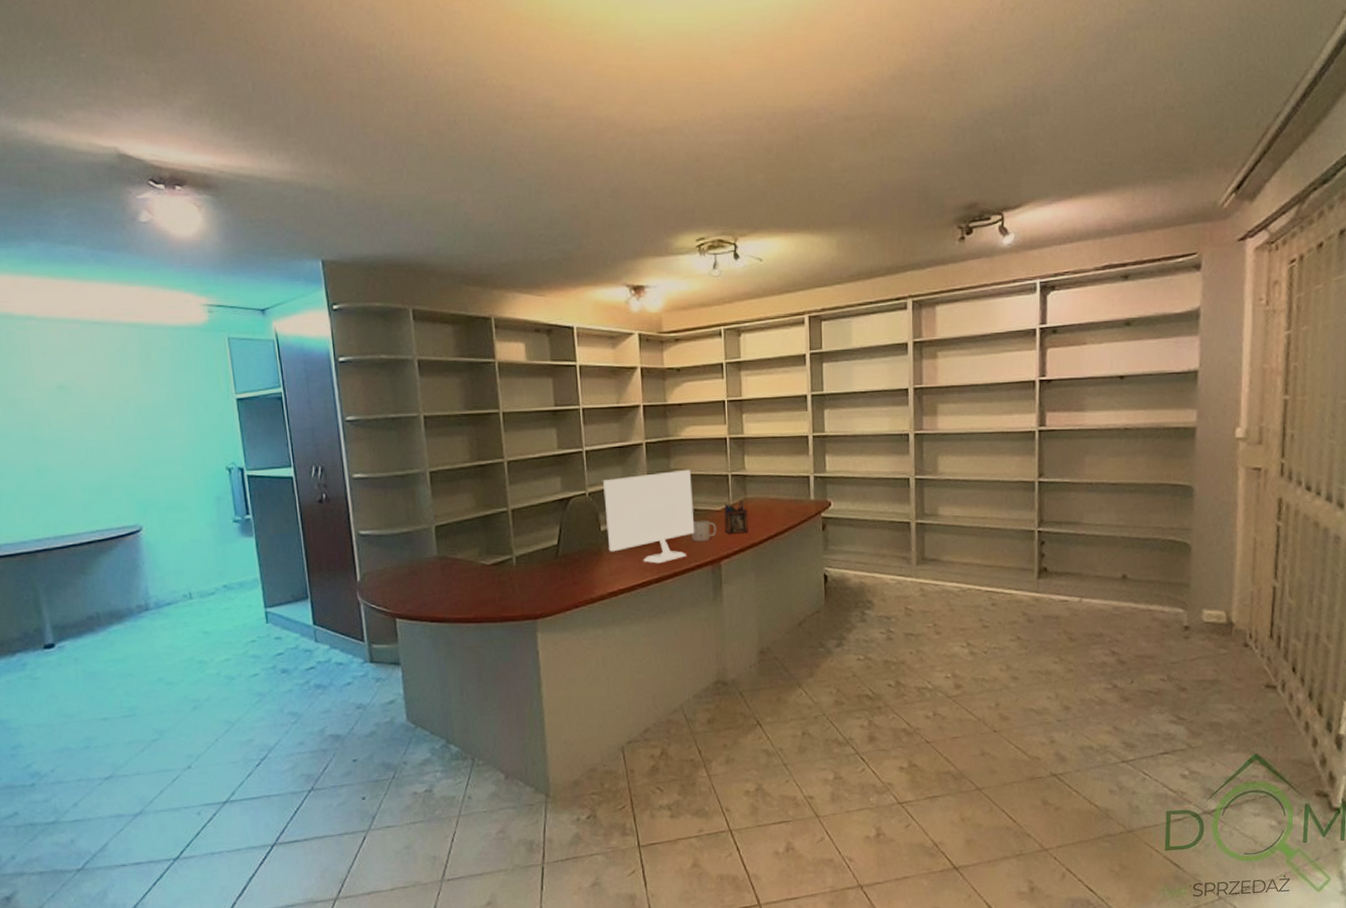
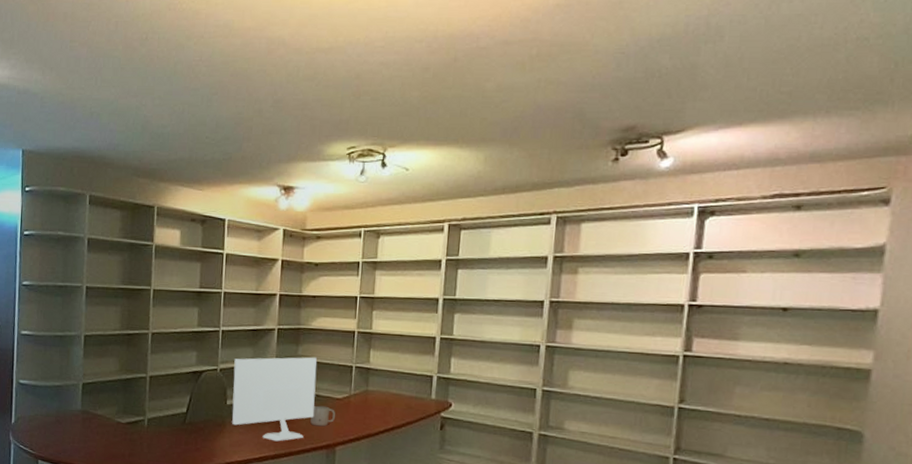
desk organizer: present [724,501,748,535] -> none [343,392,368,424]

